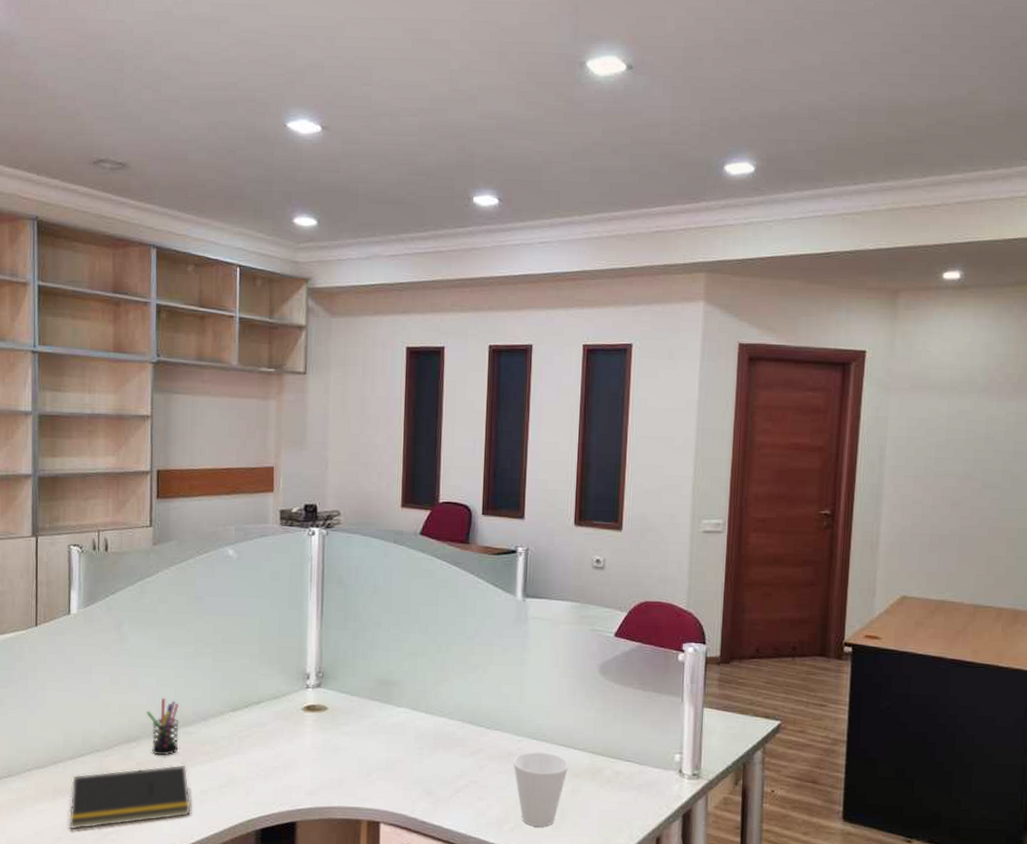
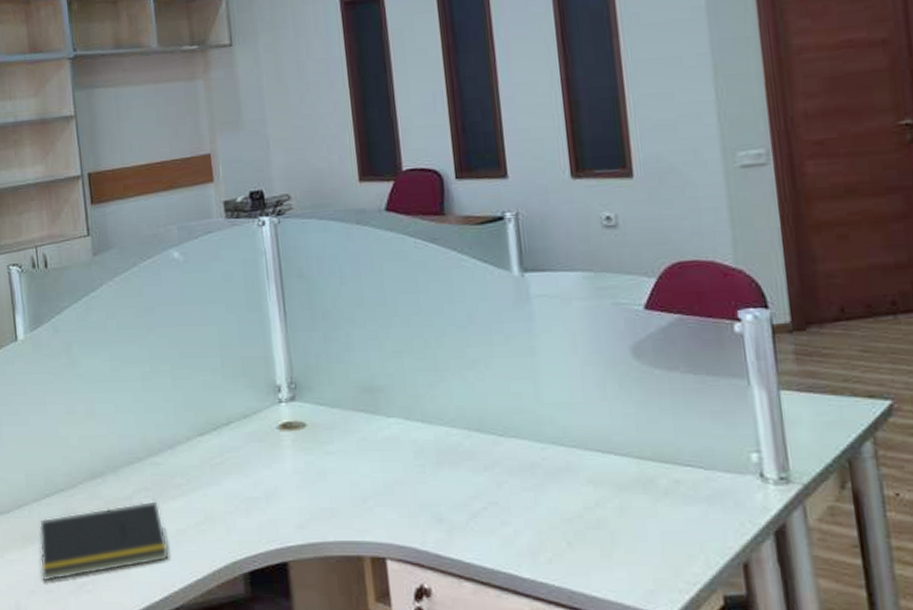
pen holder: present [146,697,179,756] -> none [108,425,147,492]
cup: present [513,752,569,827] -> none [538,461,612,556]

